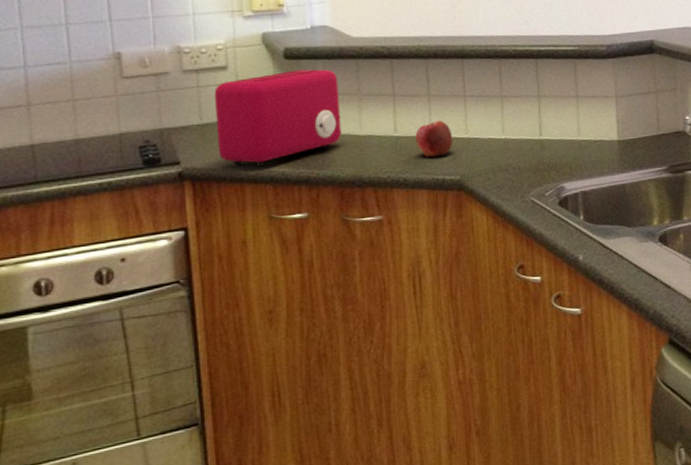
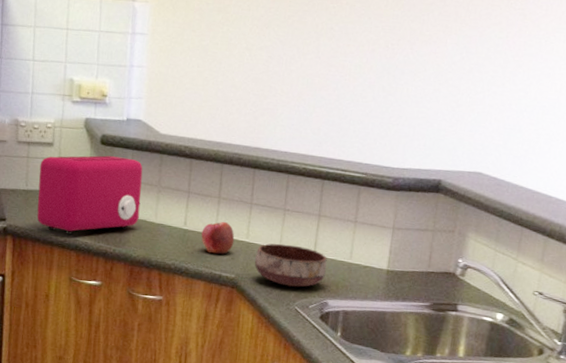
bowl: none [478,132,556,177] -> present [254,243,327,287]

